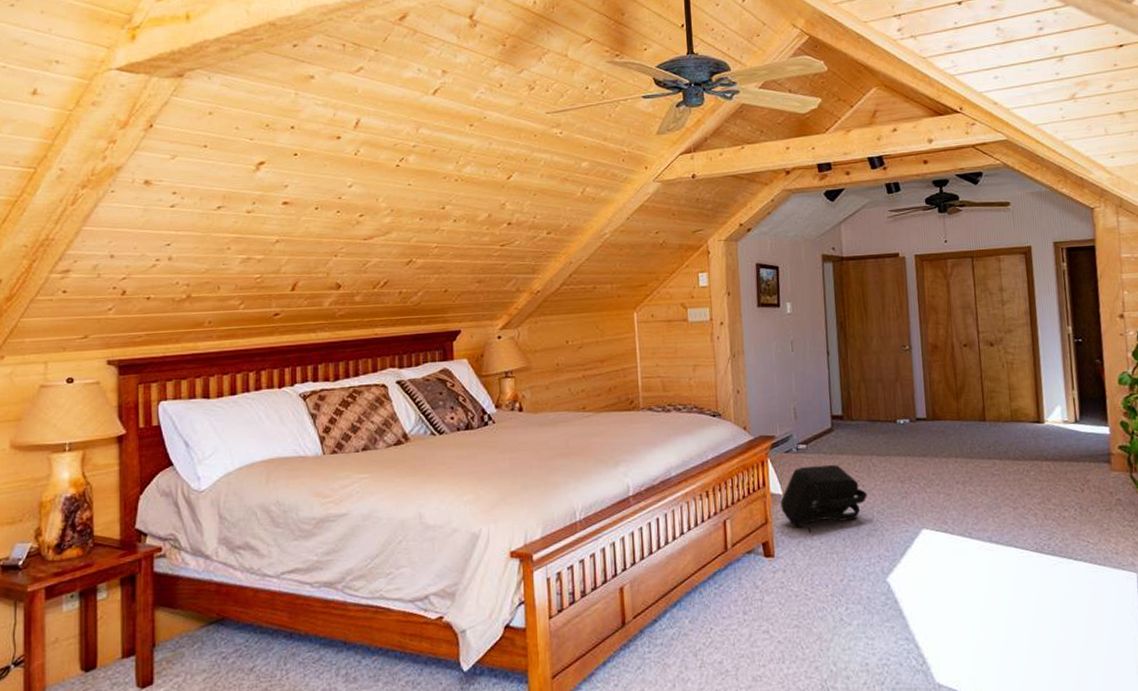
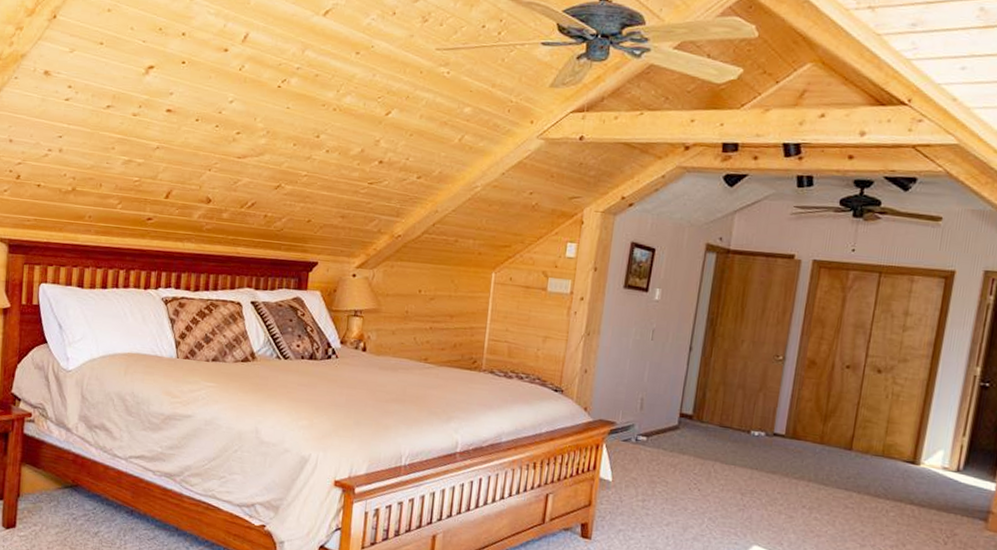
backpack: present [780,465,867,533] -> none [607,458,702,524]

